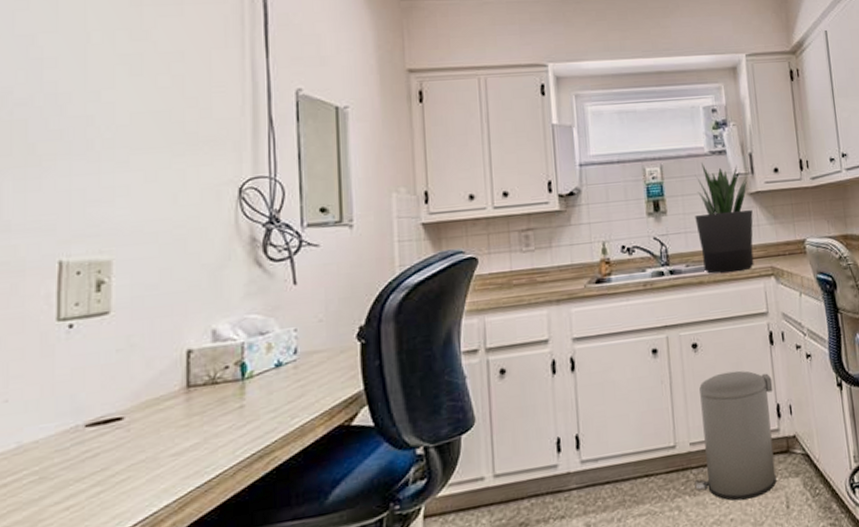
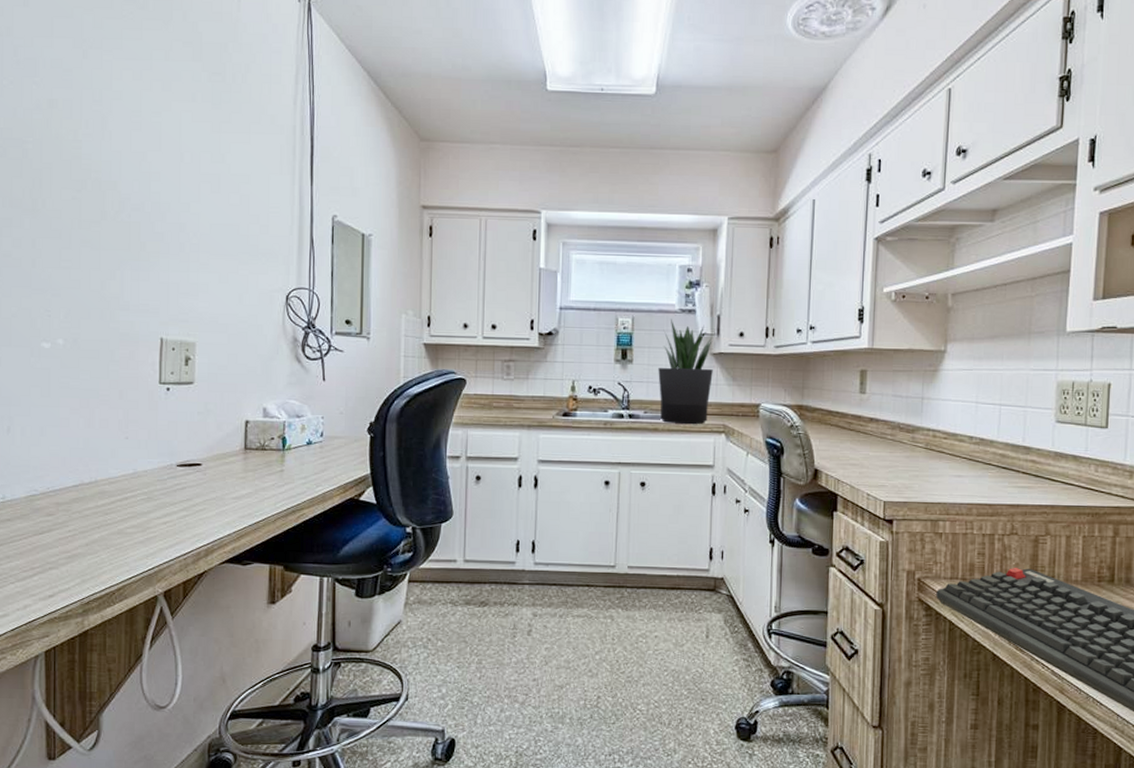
pedal bin: present [694,370,777,501] -> none [628,512,709,623]

